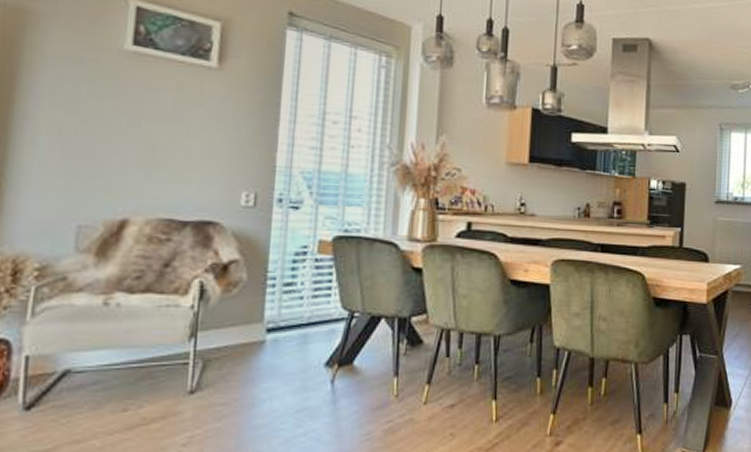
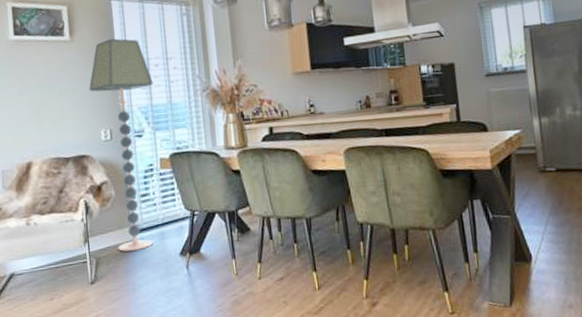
floor lamp: none [234,77,327,354] -> present [89,38,153,252]

